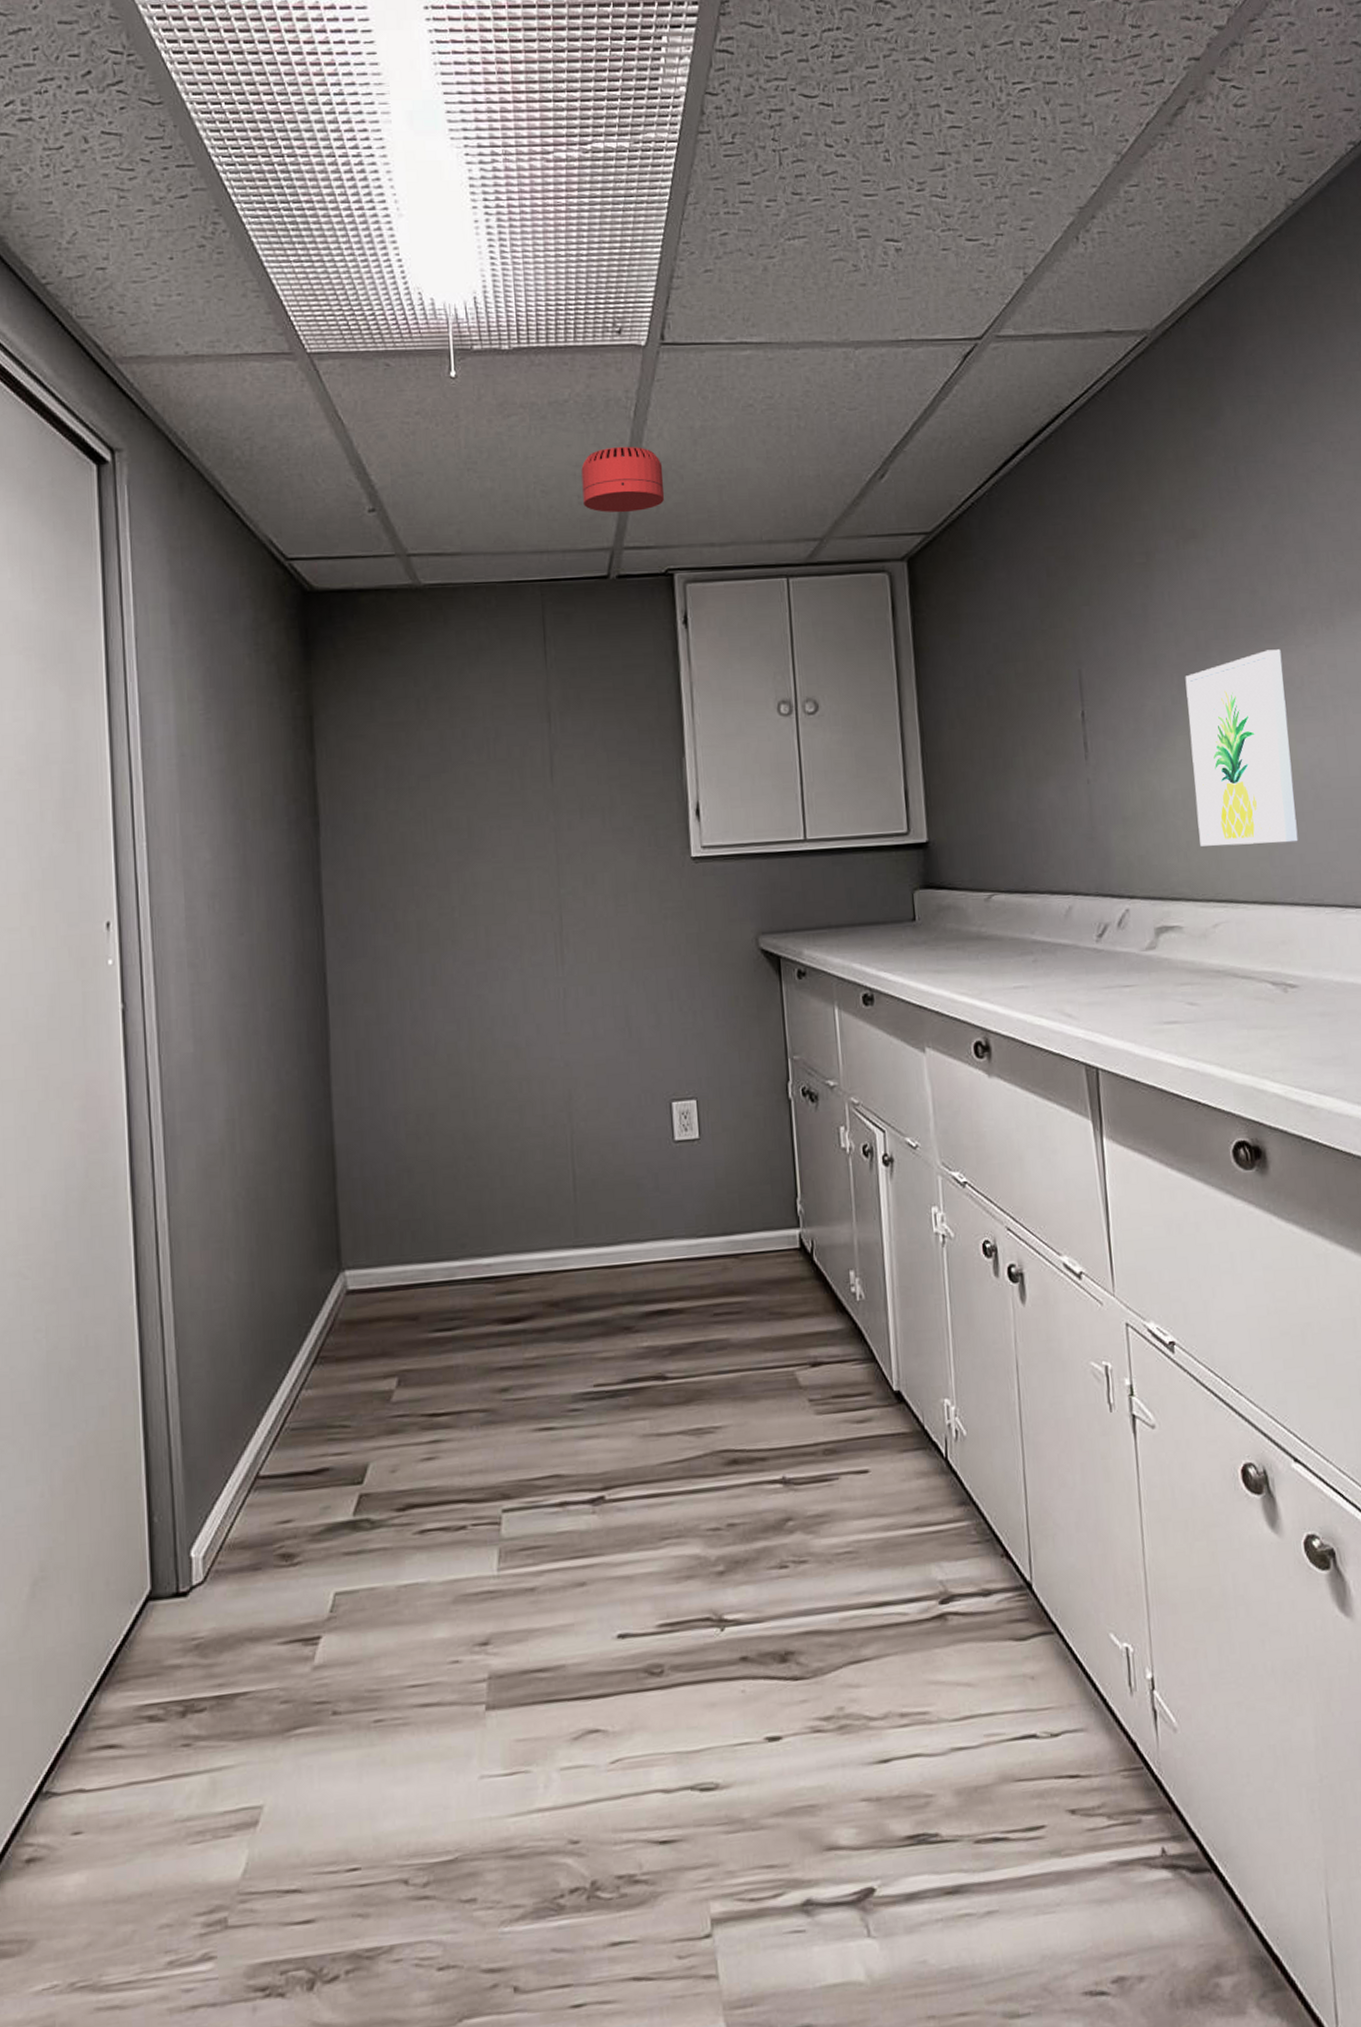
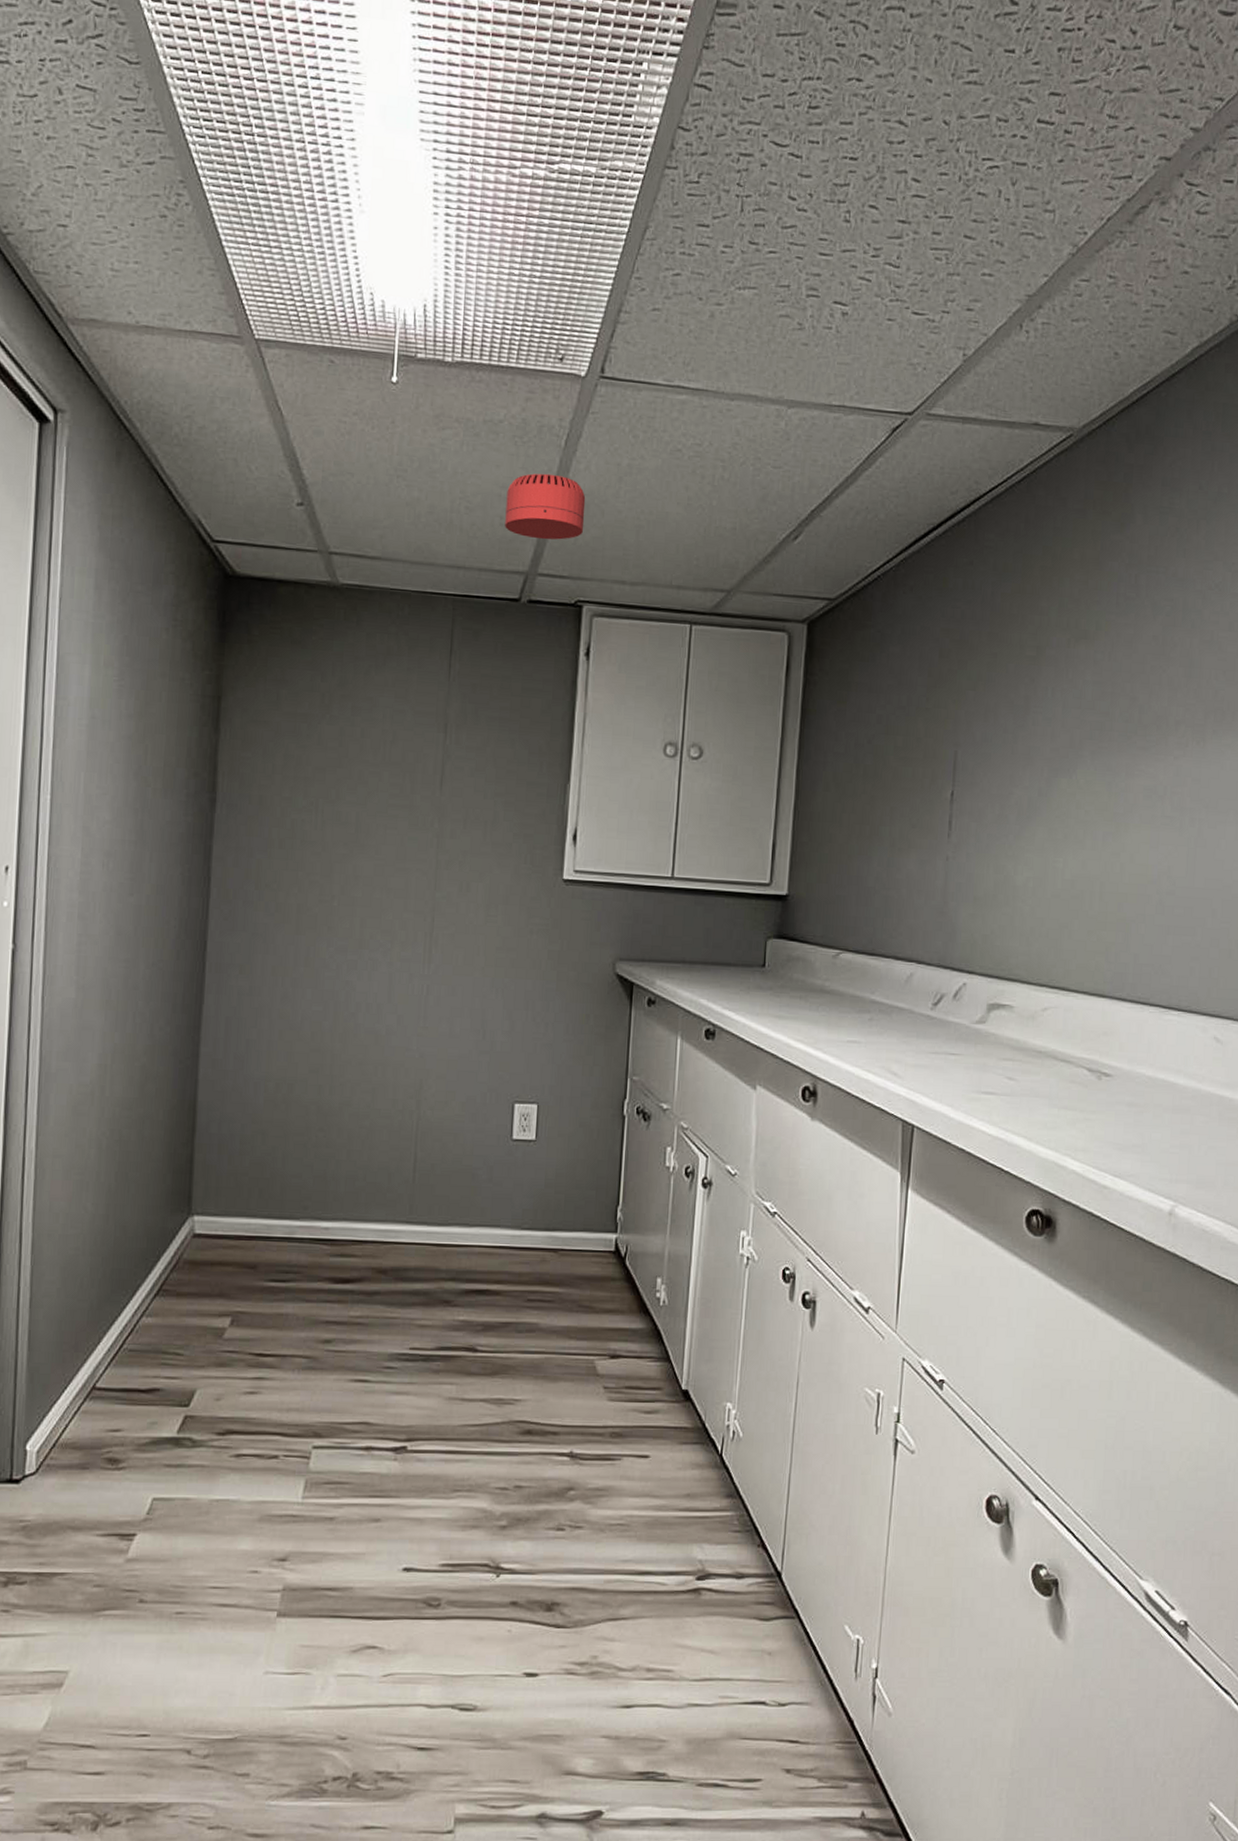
wall art: present [1185,649,1298,846] -> none [1043,756,1150,942]

